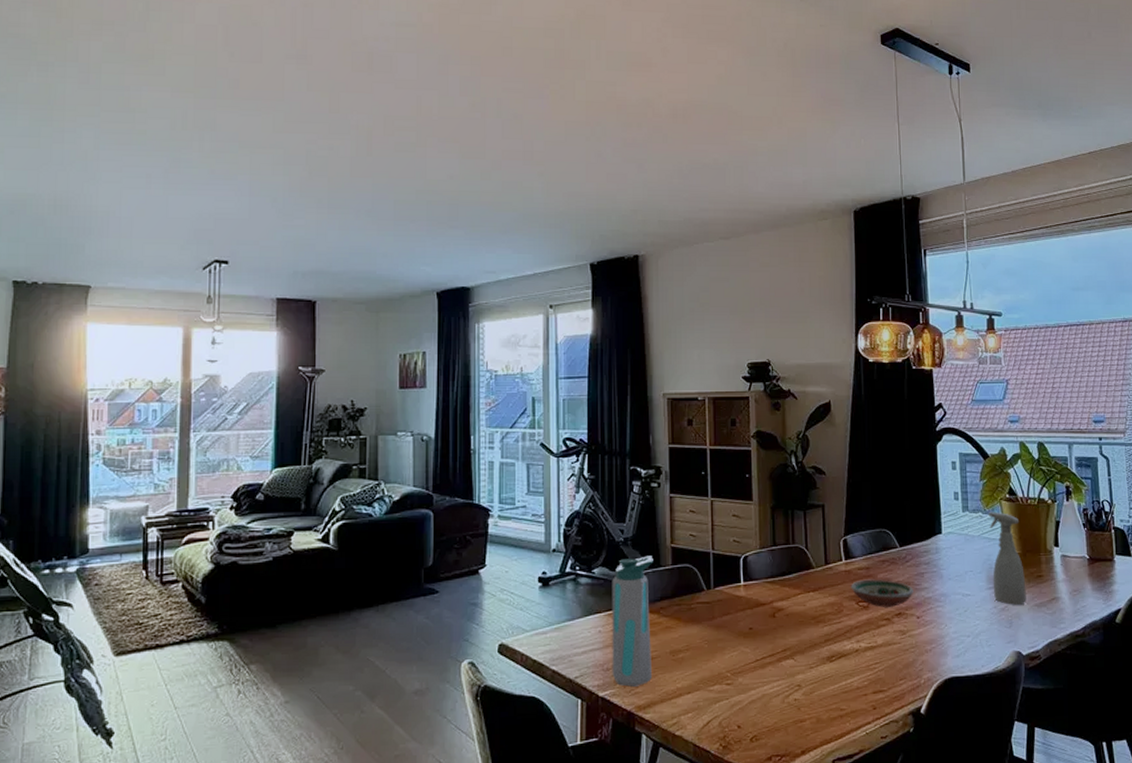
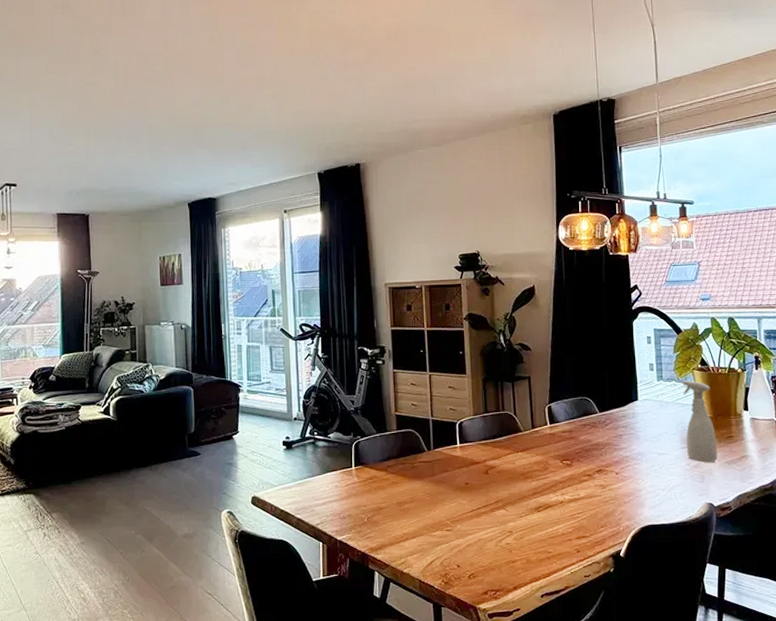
water bottle: present [612,555,653,687] -> none [345,422,382,532]
decorative bowl: present [851,579,913,607] -> none [555,440,613,465]

